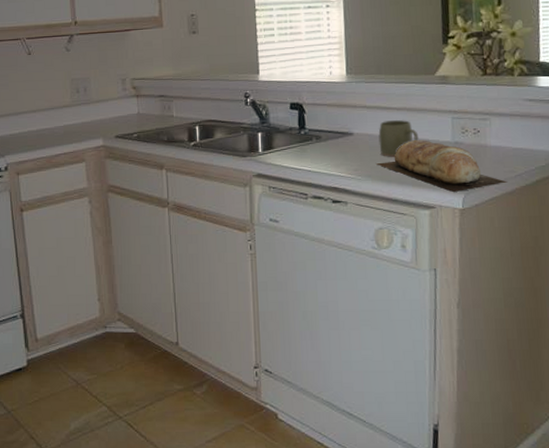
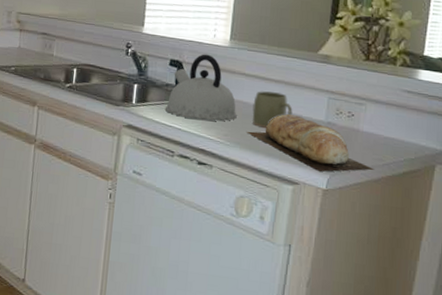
kettle: none [292,92,364,159] -> present [165,54,237,122]

